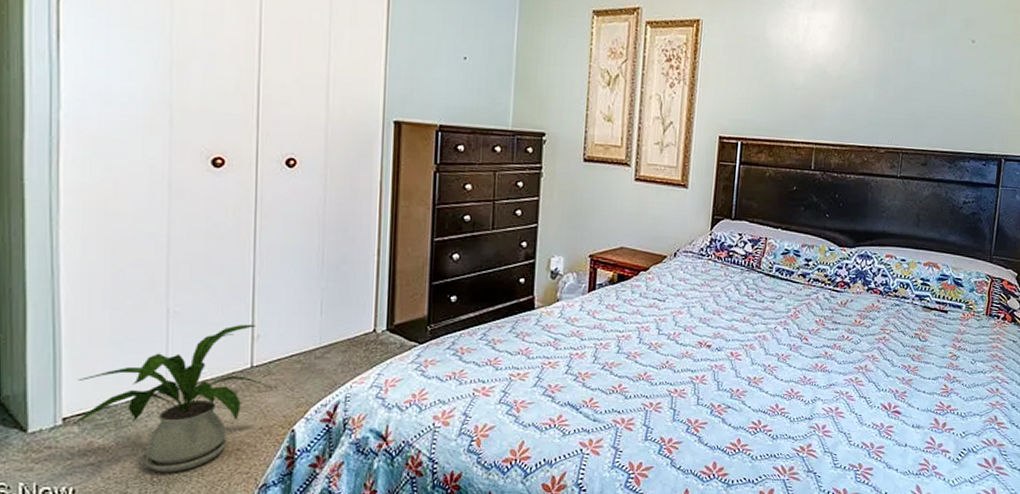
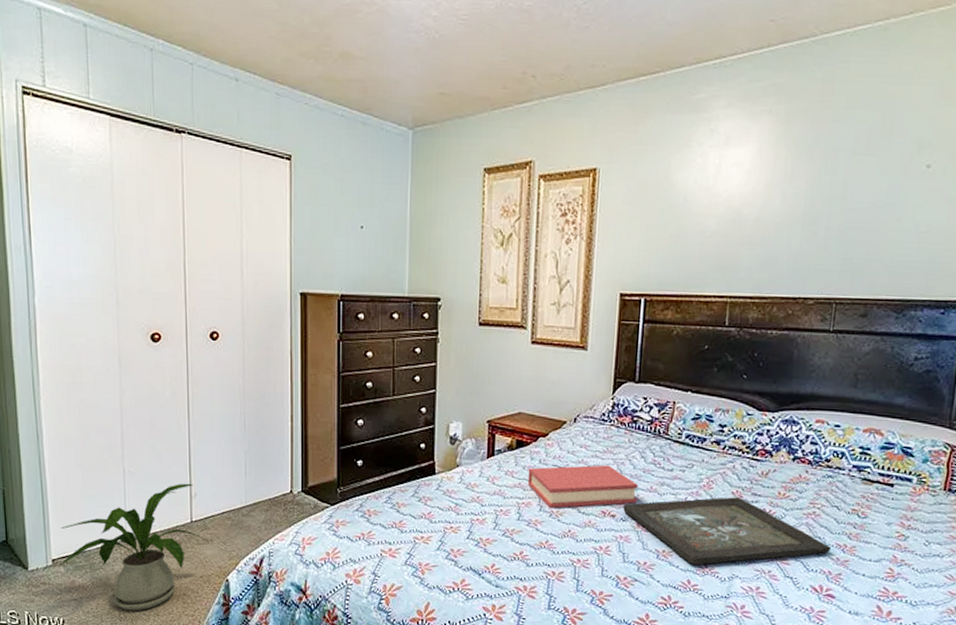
hardback book: none [627,297,732,340] -> present [527,465,638,508]
tray: none [718,325,898,390] -> present [623,497,831,565]

